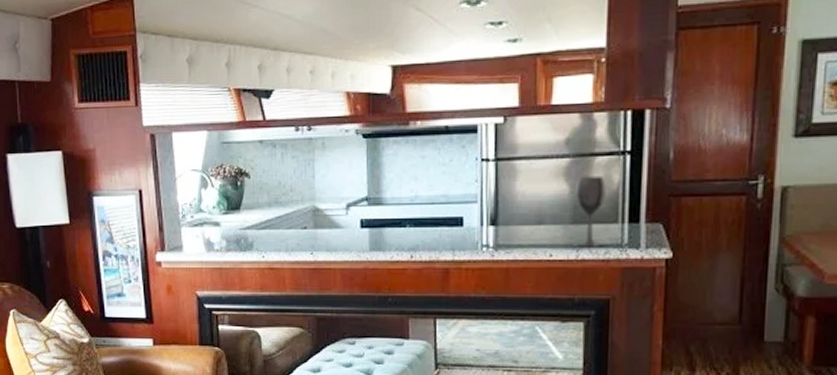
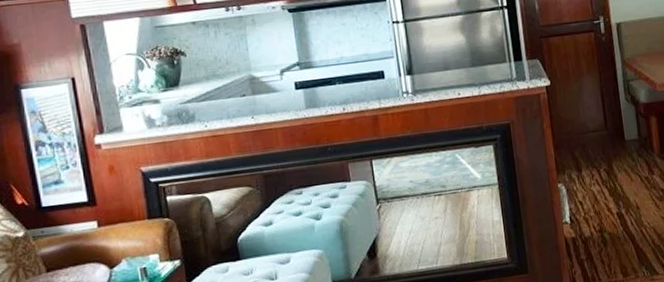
wine glass: present [576,175,606,247] -> none [470,26,499,85]

